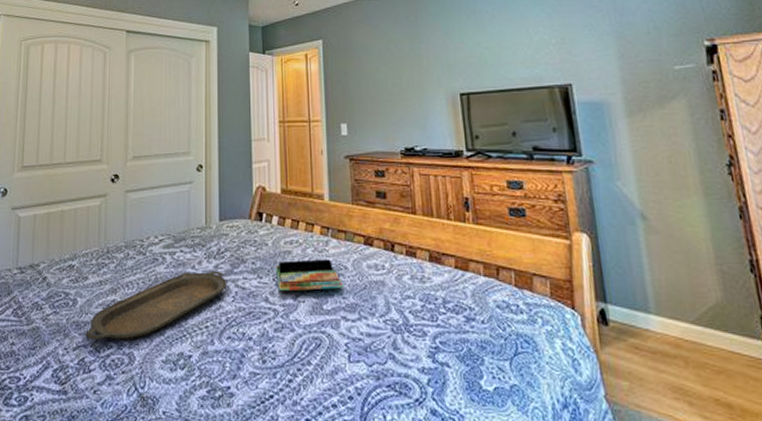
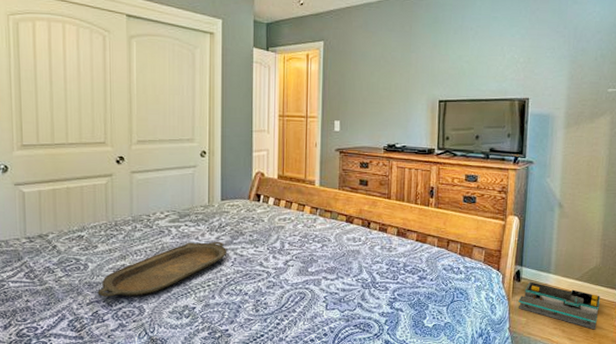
book: present [276,259,344,292] -> none [270,233,327,258]
storage bin: none [611,325,742,403] -> present [518,281,600,330]

